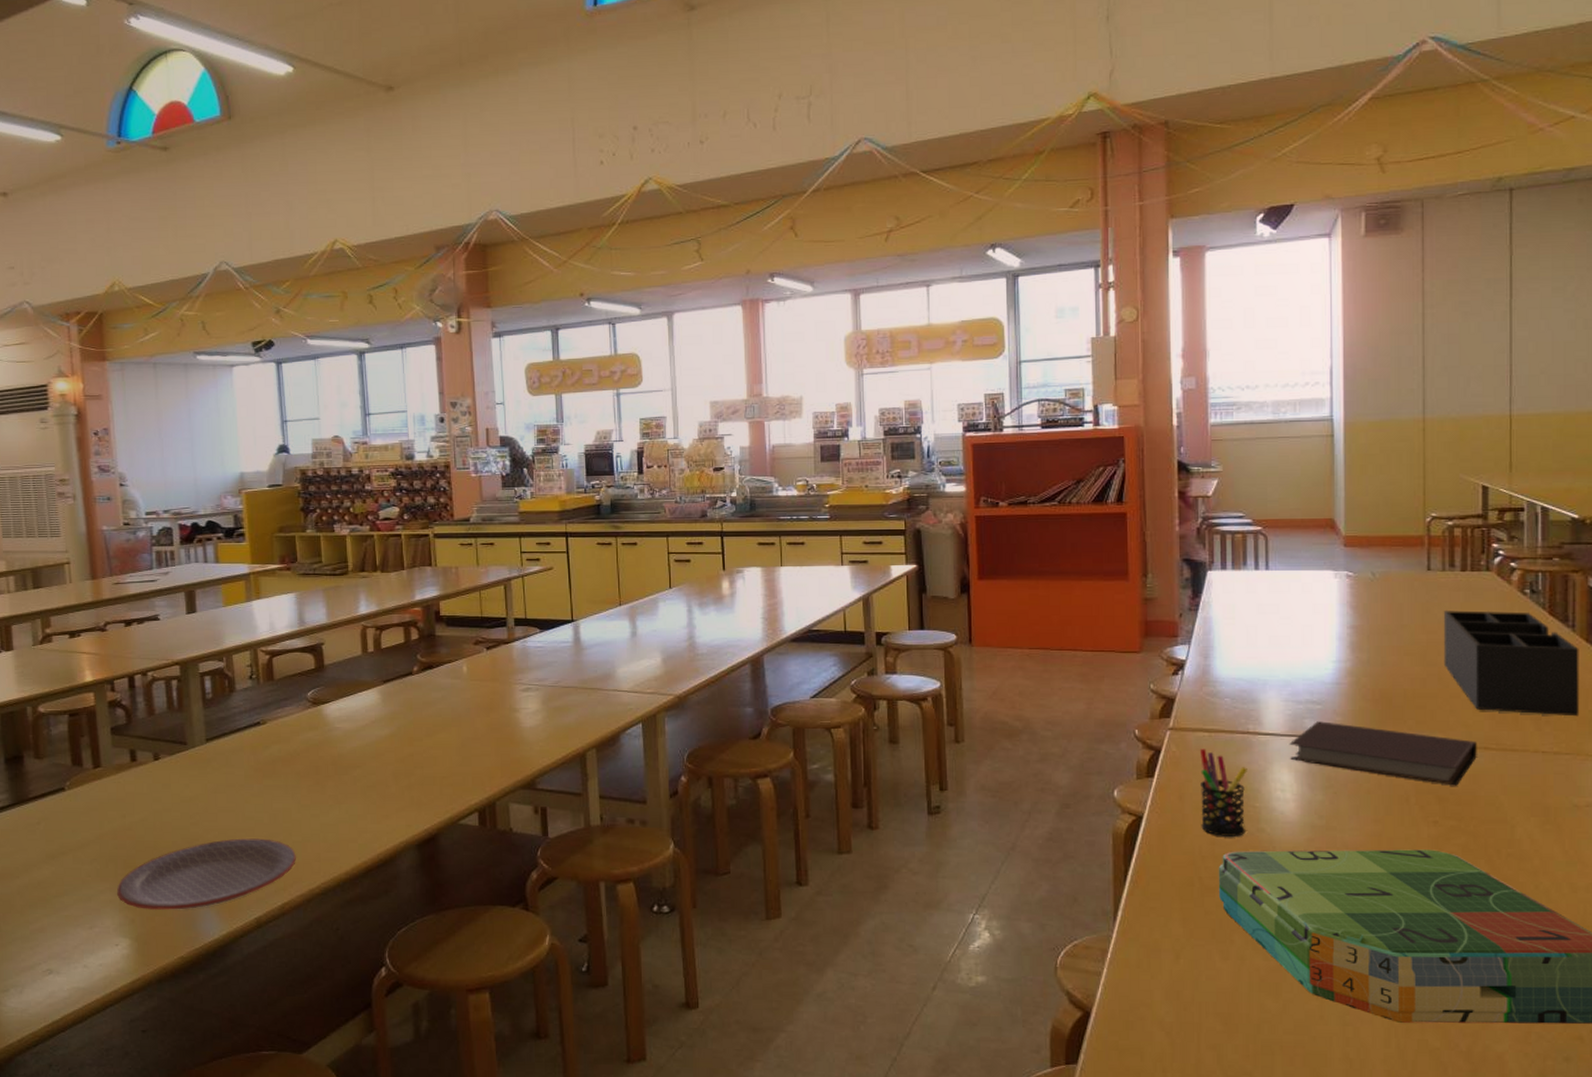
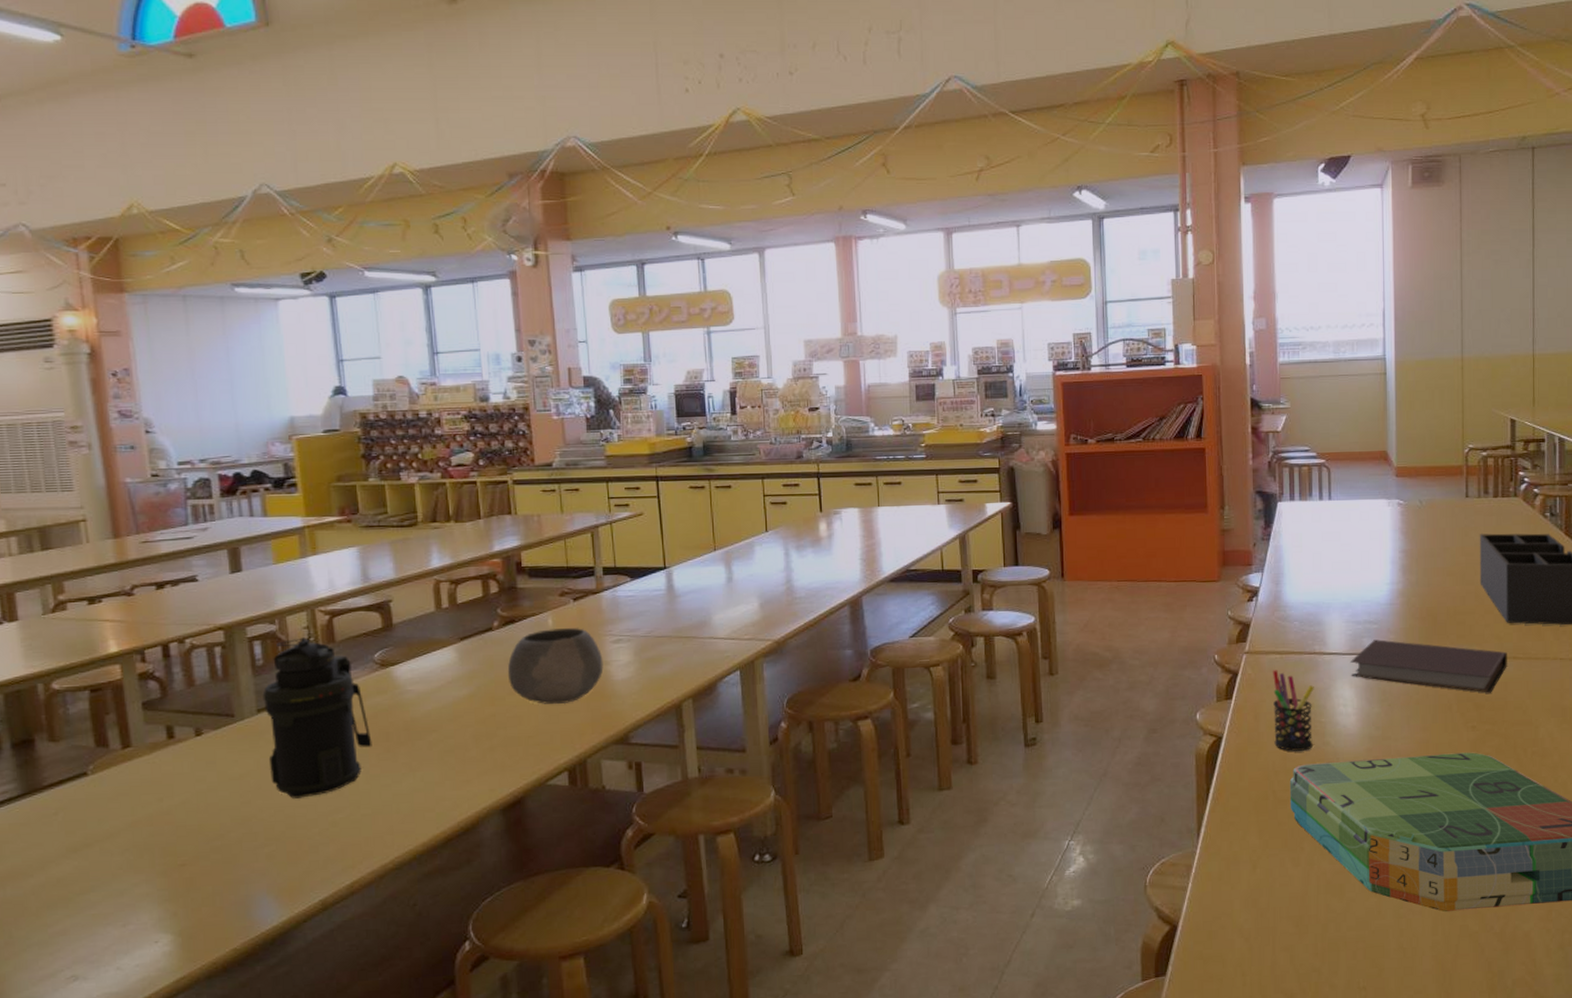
plate: present [117,838,296,910] -> none [155,814,366,900]
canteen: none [211,675,304,823] -> present [262,637,372,799]
bowl: none [425,676,513,748] -> present [507,628,604,705]

